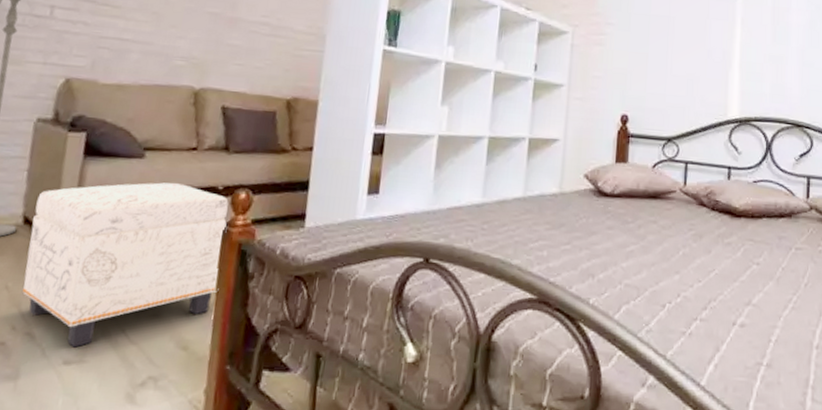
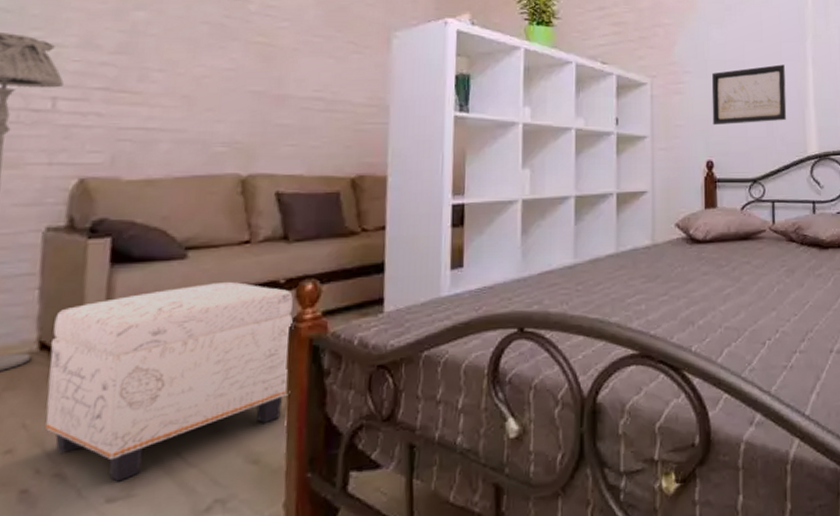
wall art: none [631,23,711,81] -> present [711,64,787,126]

